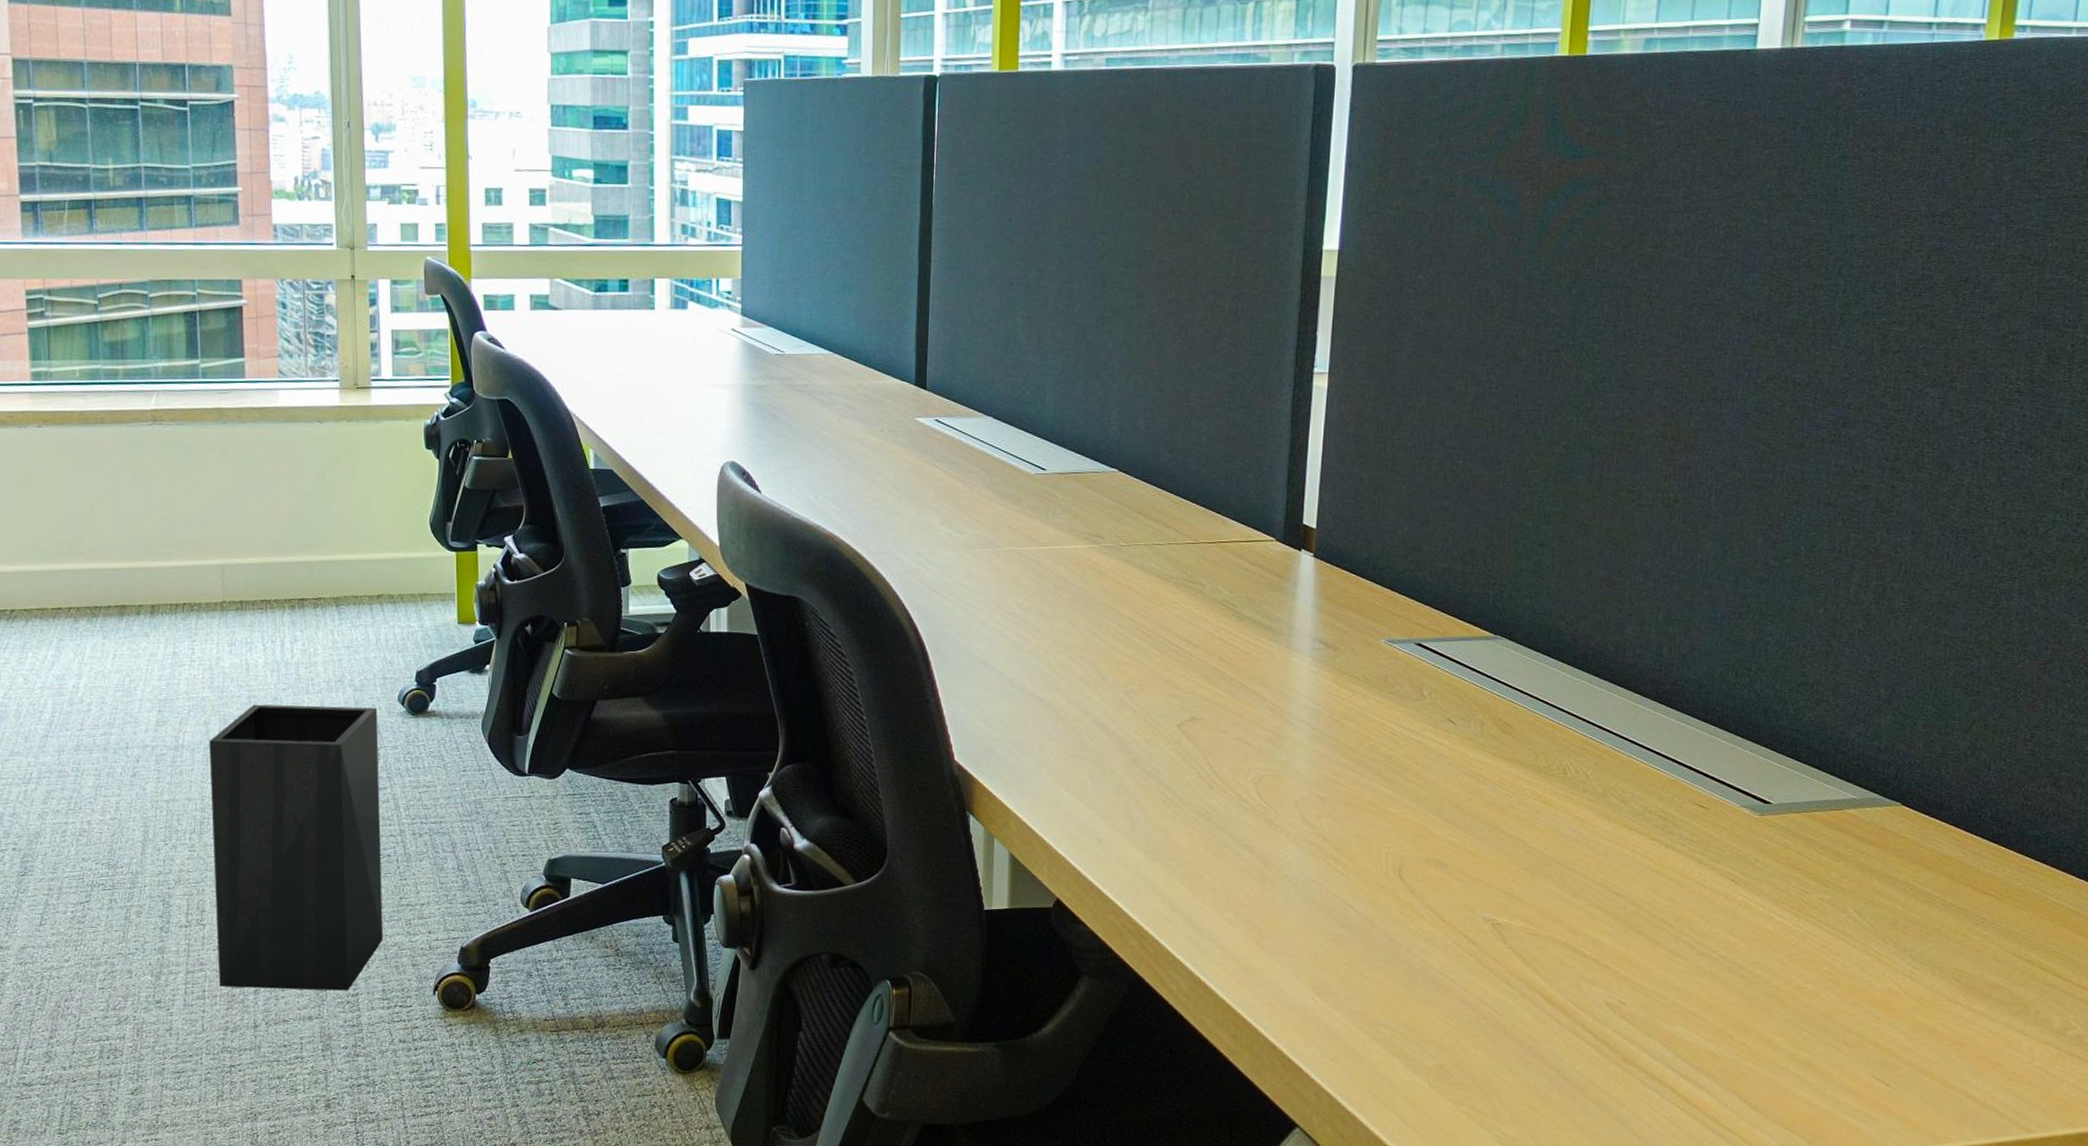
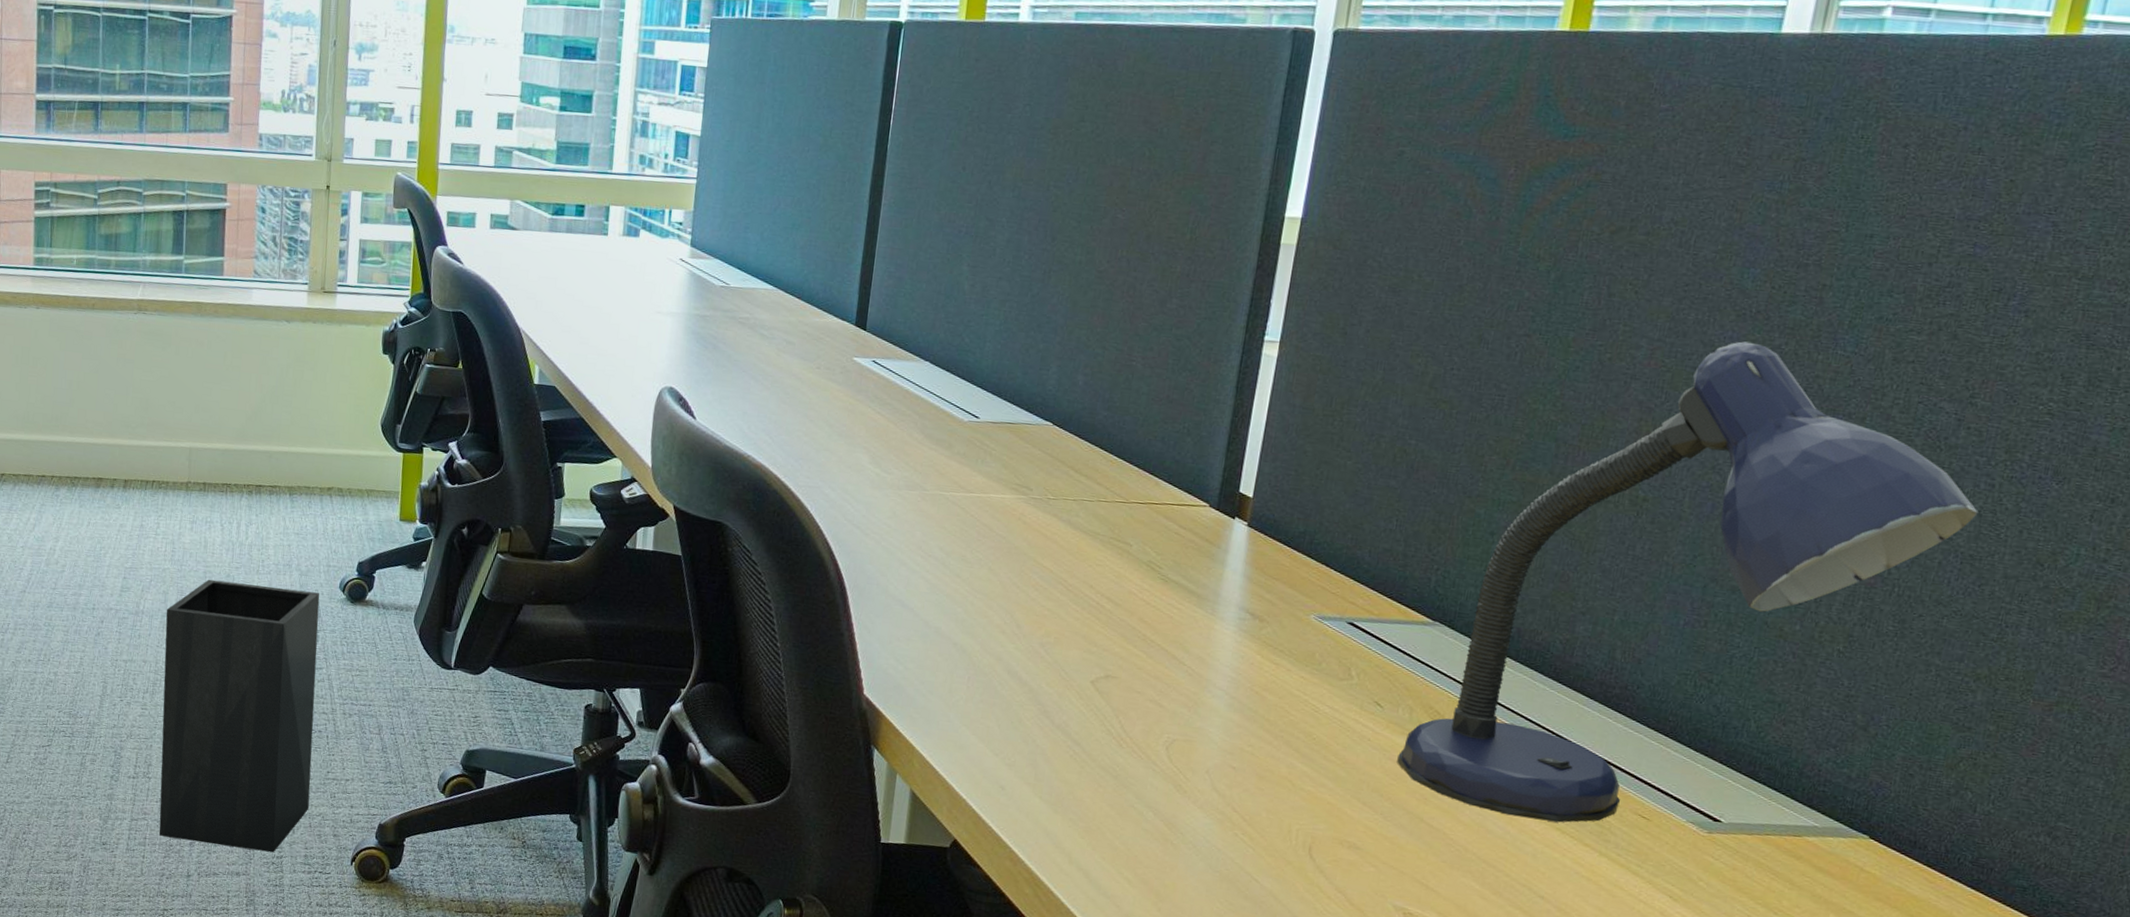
desk lamp: none [1473,343,1967,820] -> present [1397,341,1979,823]

